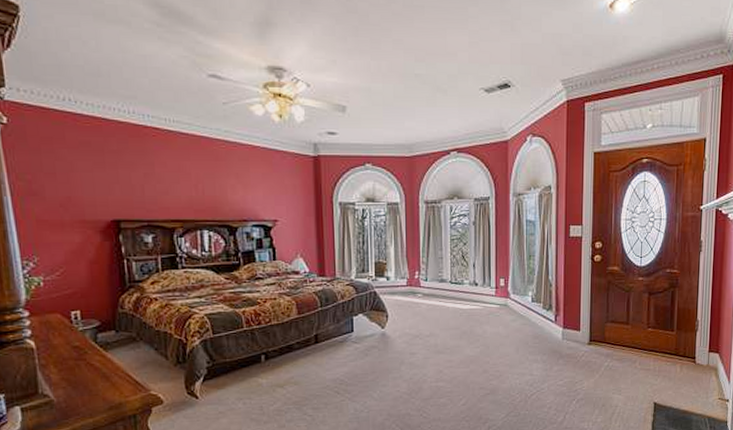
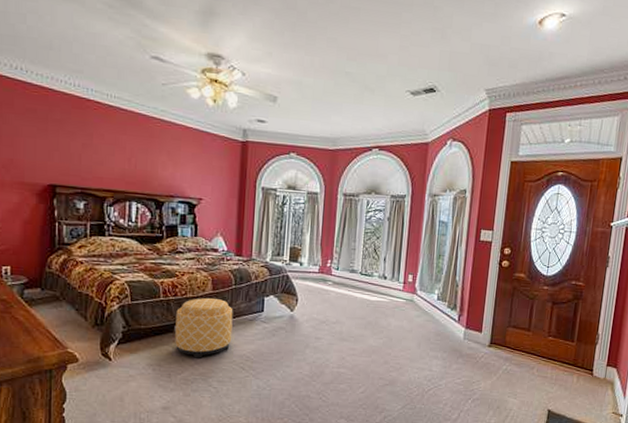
ottoman: none [262,322,323,387] -> present [175,297,233,359]

